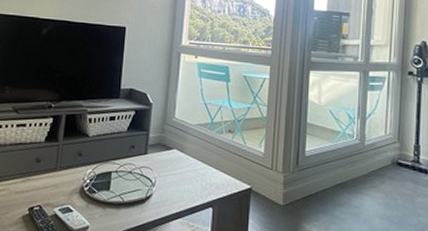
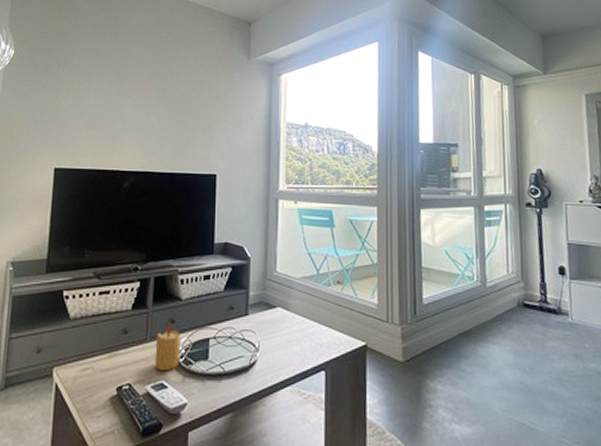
candle: none [62,156,87,197] -> present [154,323,180,372]

